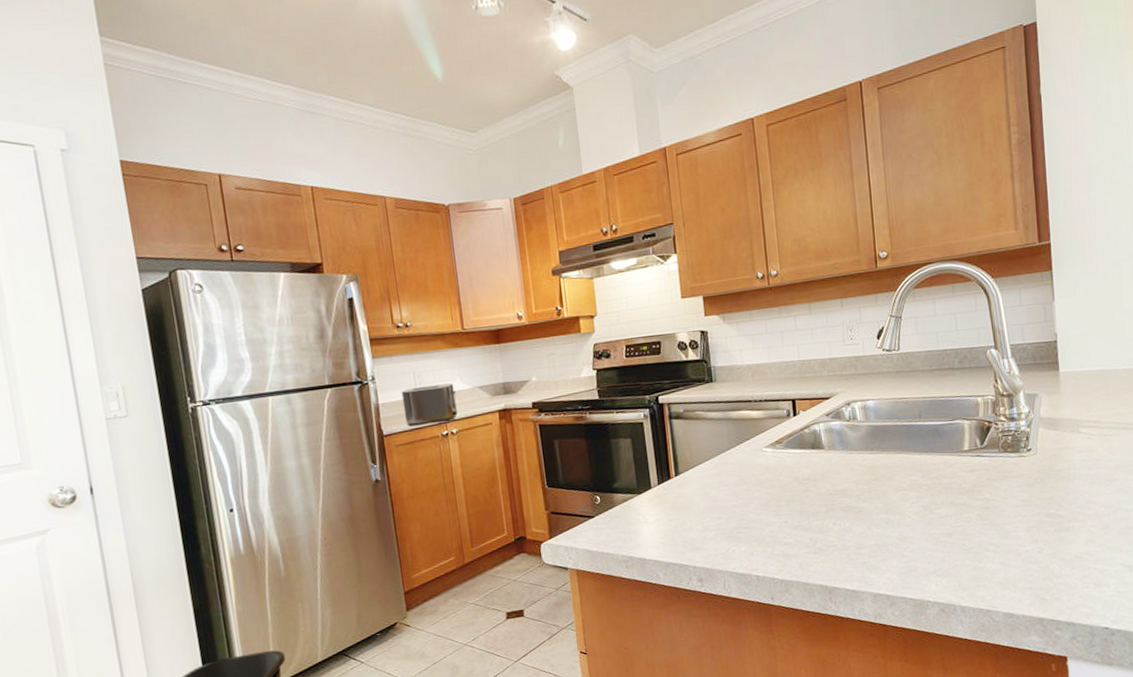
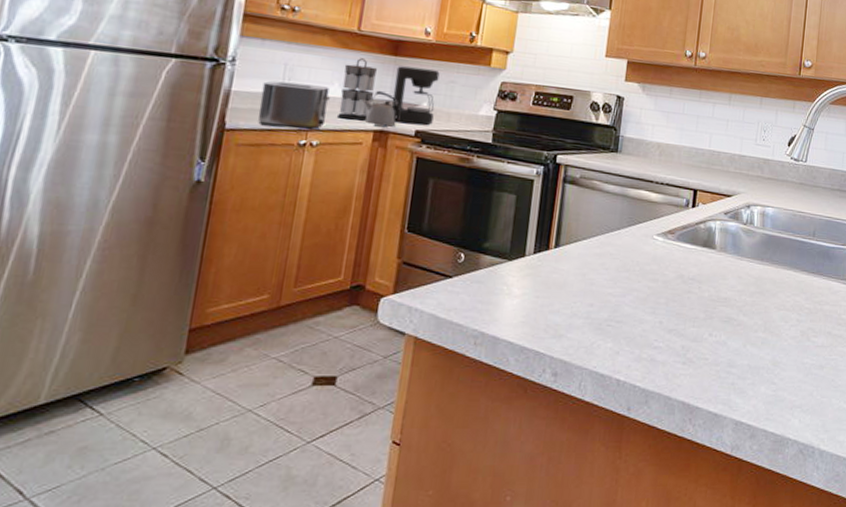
spice rack: none [459,352,491,407] -> present [338,58,378,121]
kettle: none [482,376,517,407] -> present [362,90,401,127]
coffee maker: none [502,347,544,400] -> present [391,66,440,125]

